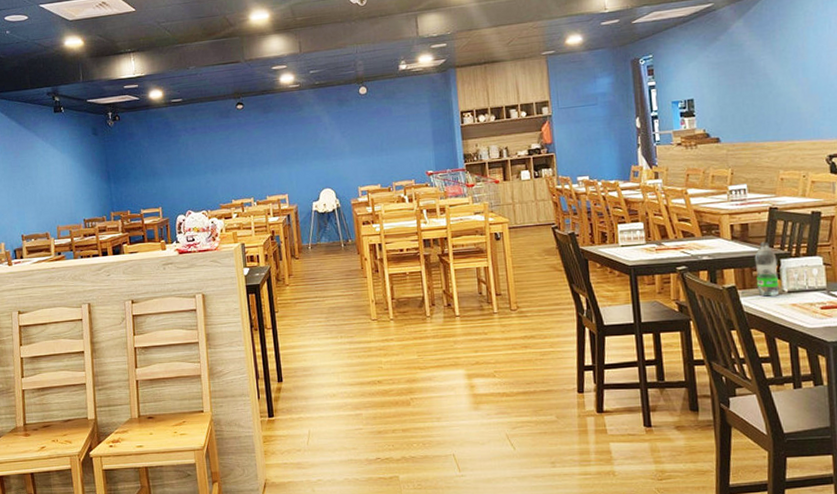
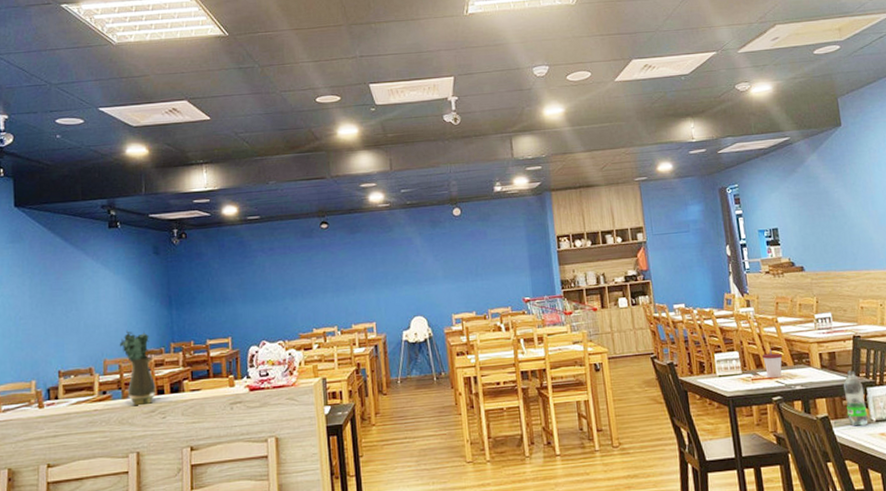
vase: none [68,201,101,265] -> present [119,331,156,406]
cup: none [668,219,691,249] -> present [762,348,783,379]

